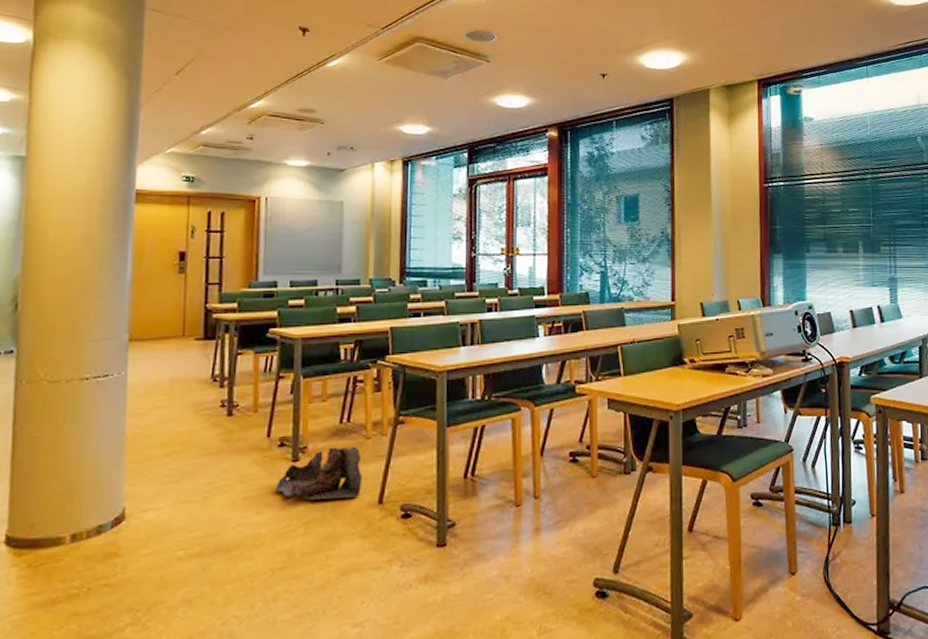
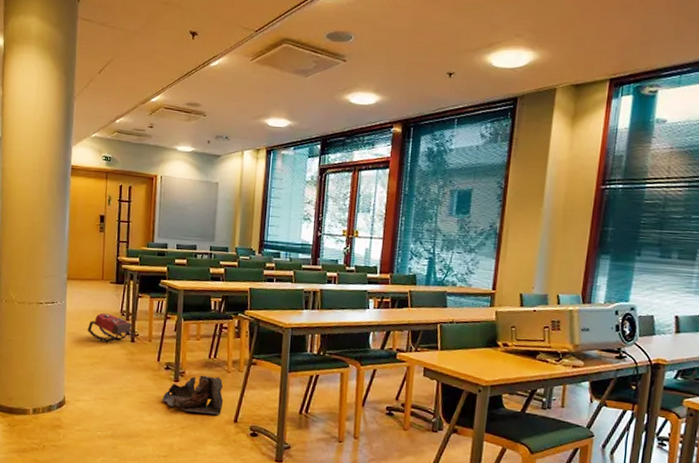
backpack: none [160,380,230,421] -> present [87,312,133,342]

